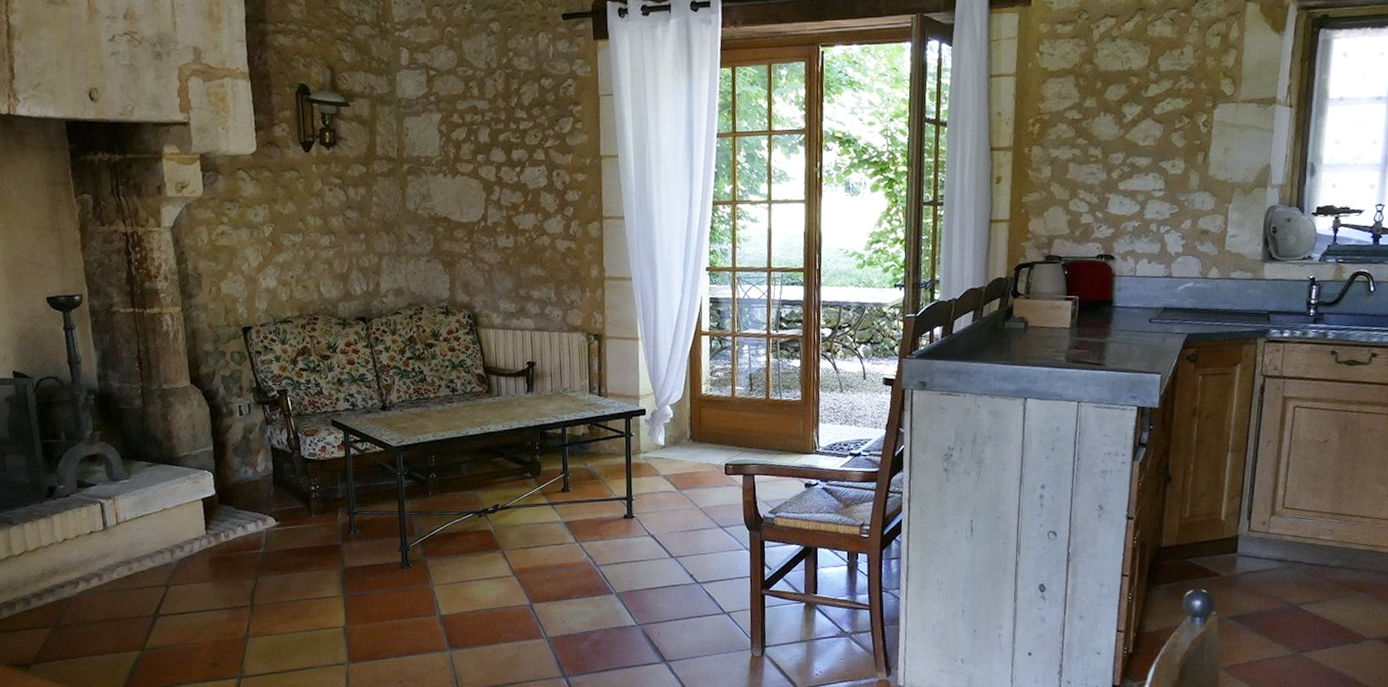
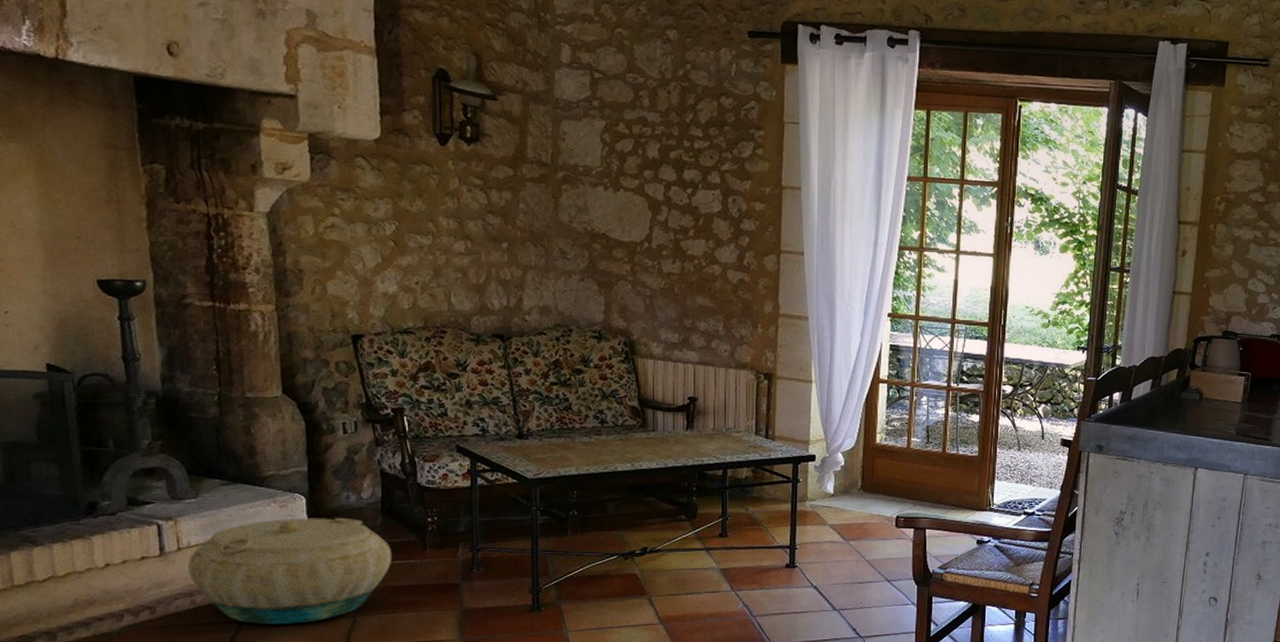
basket: none [125,490,284,587] -> present [188,518,392,624]

